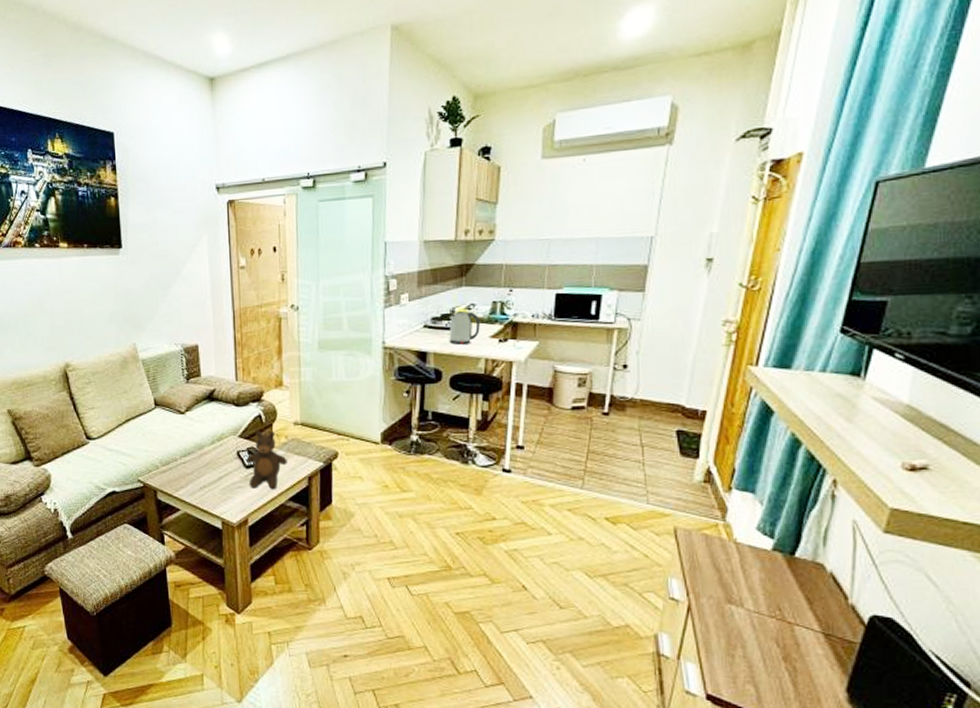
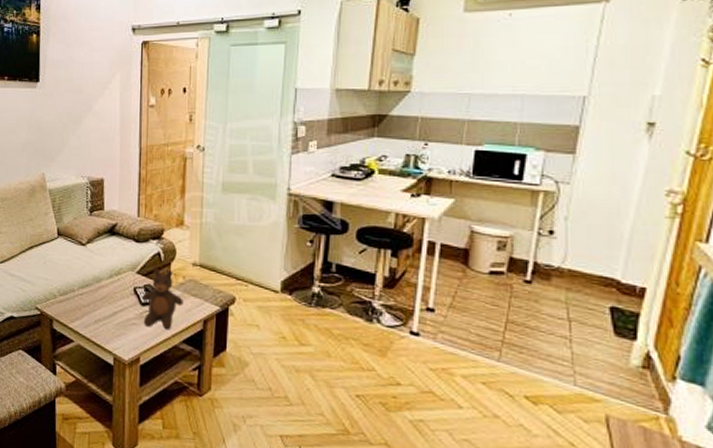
kettle: present [449,311,480,345] -> none [358,162,391,197]

